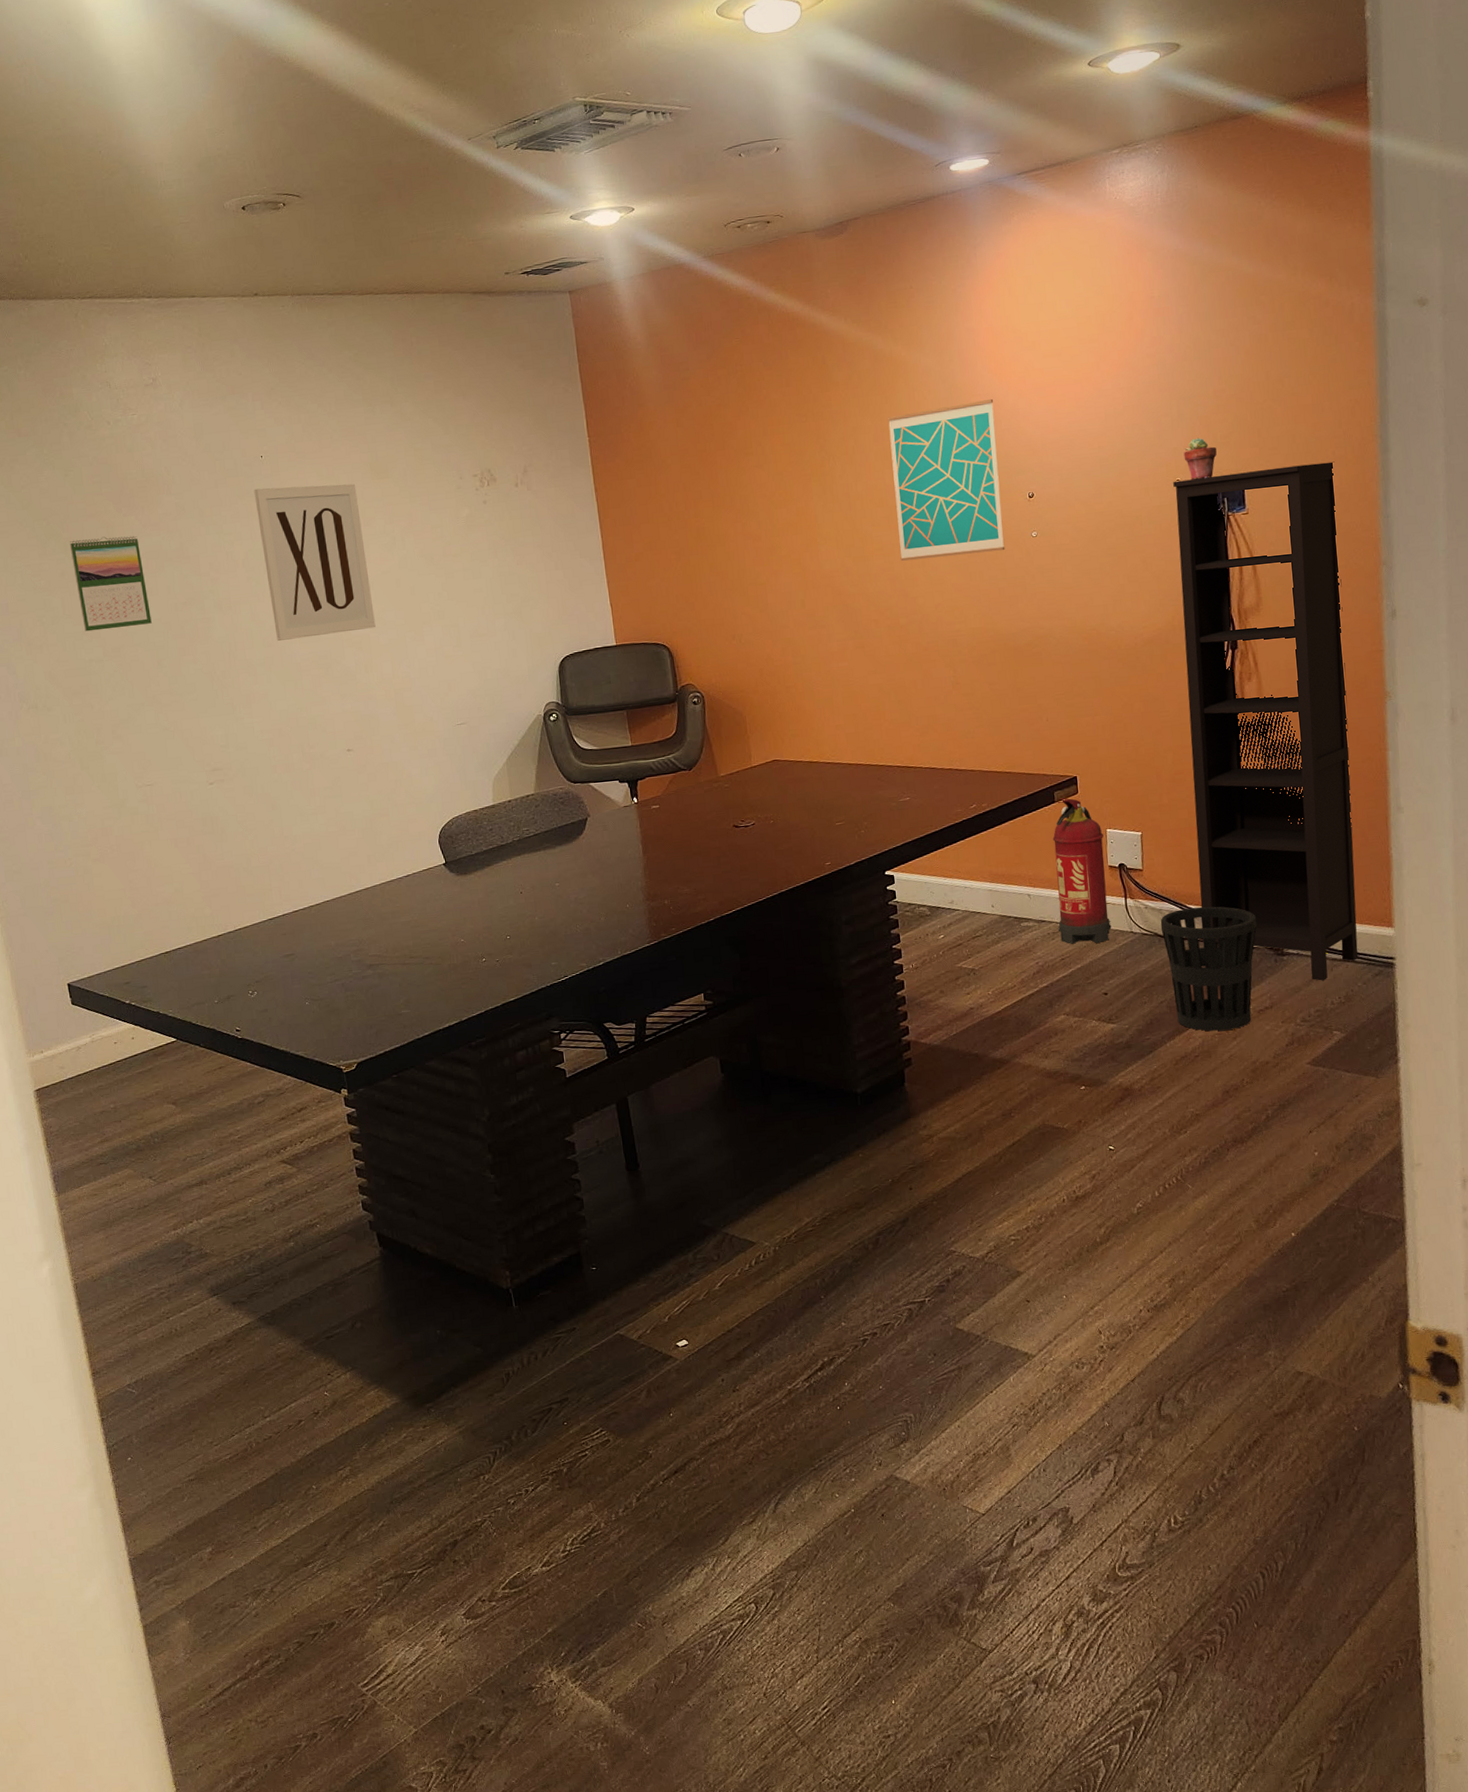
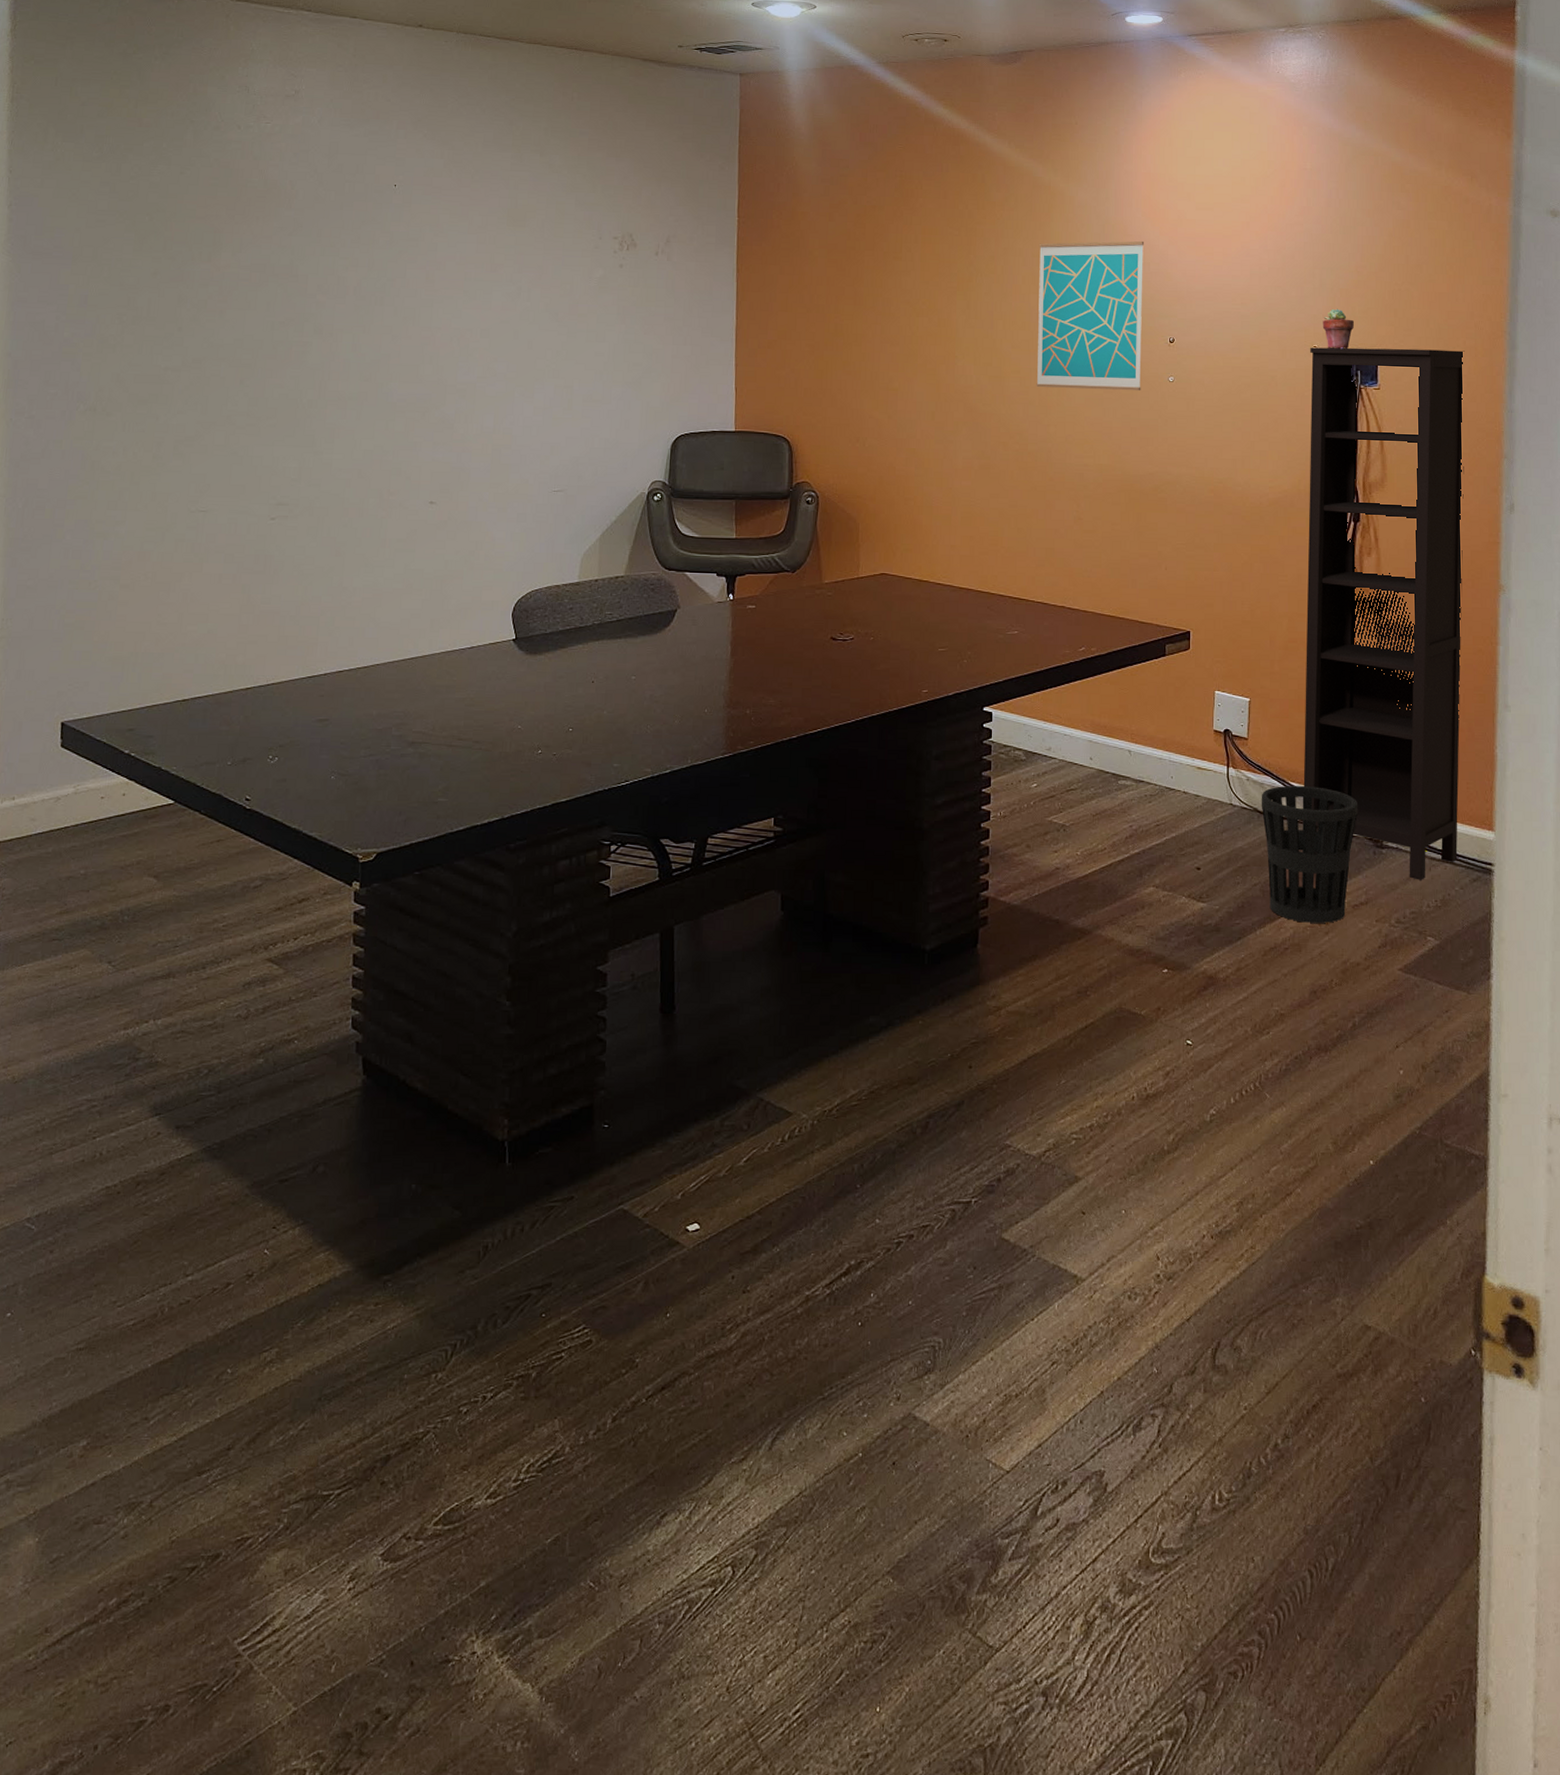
calendar: present [69,535,152,632] -> none [166,240,246,339]
wall art: present [254,483,376,641] -> none [375,217,489,378]
fire extinguisher: present [1052,798,1112,944] -> none [1156,652,1211,813]

